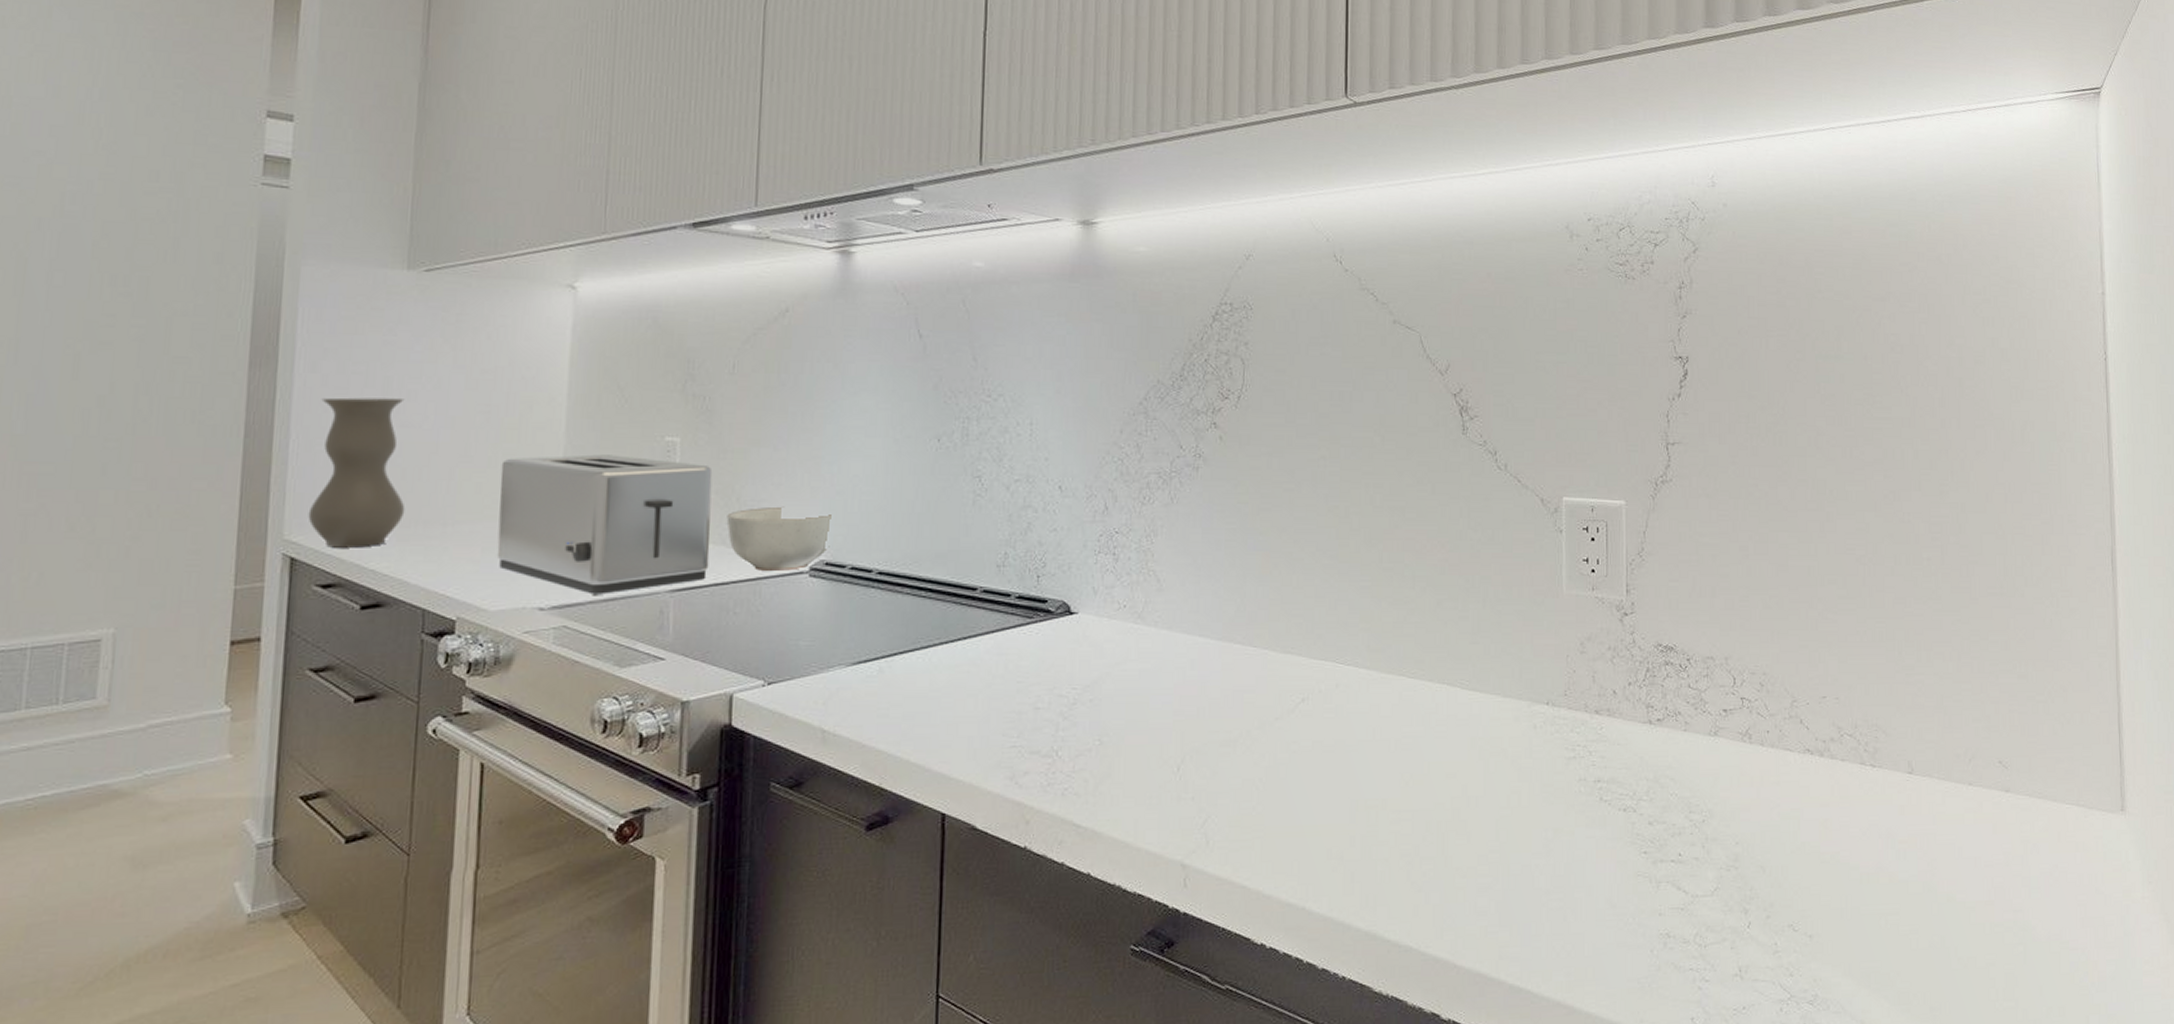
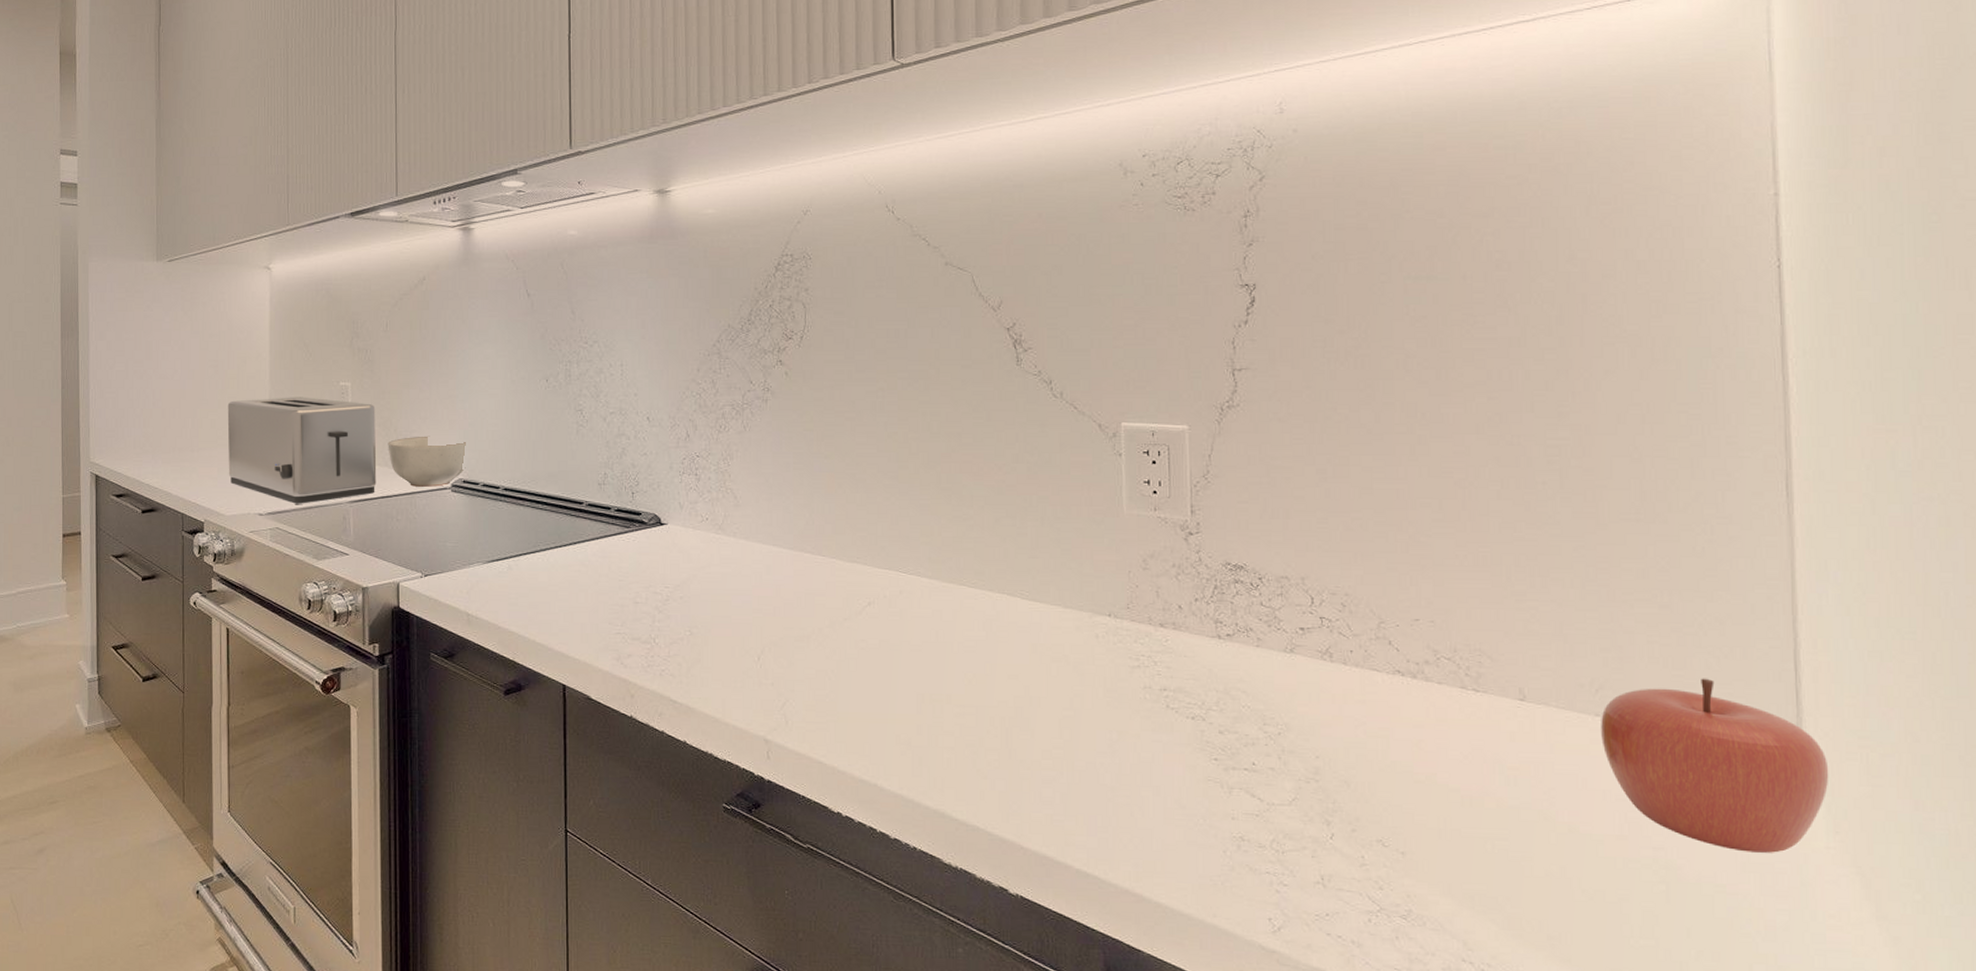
vase: present [308,397,405,548] -> none [104,358,166,468]
fruit: none [1973,743,2144,908] -> present [1601,678,1829,853]

